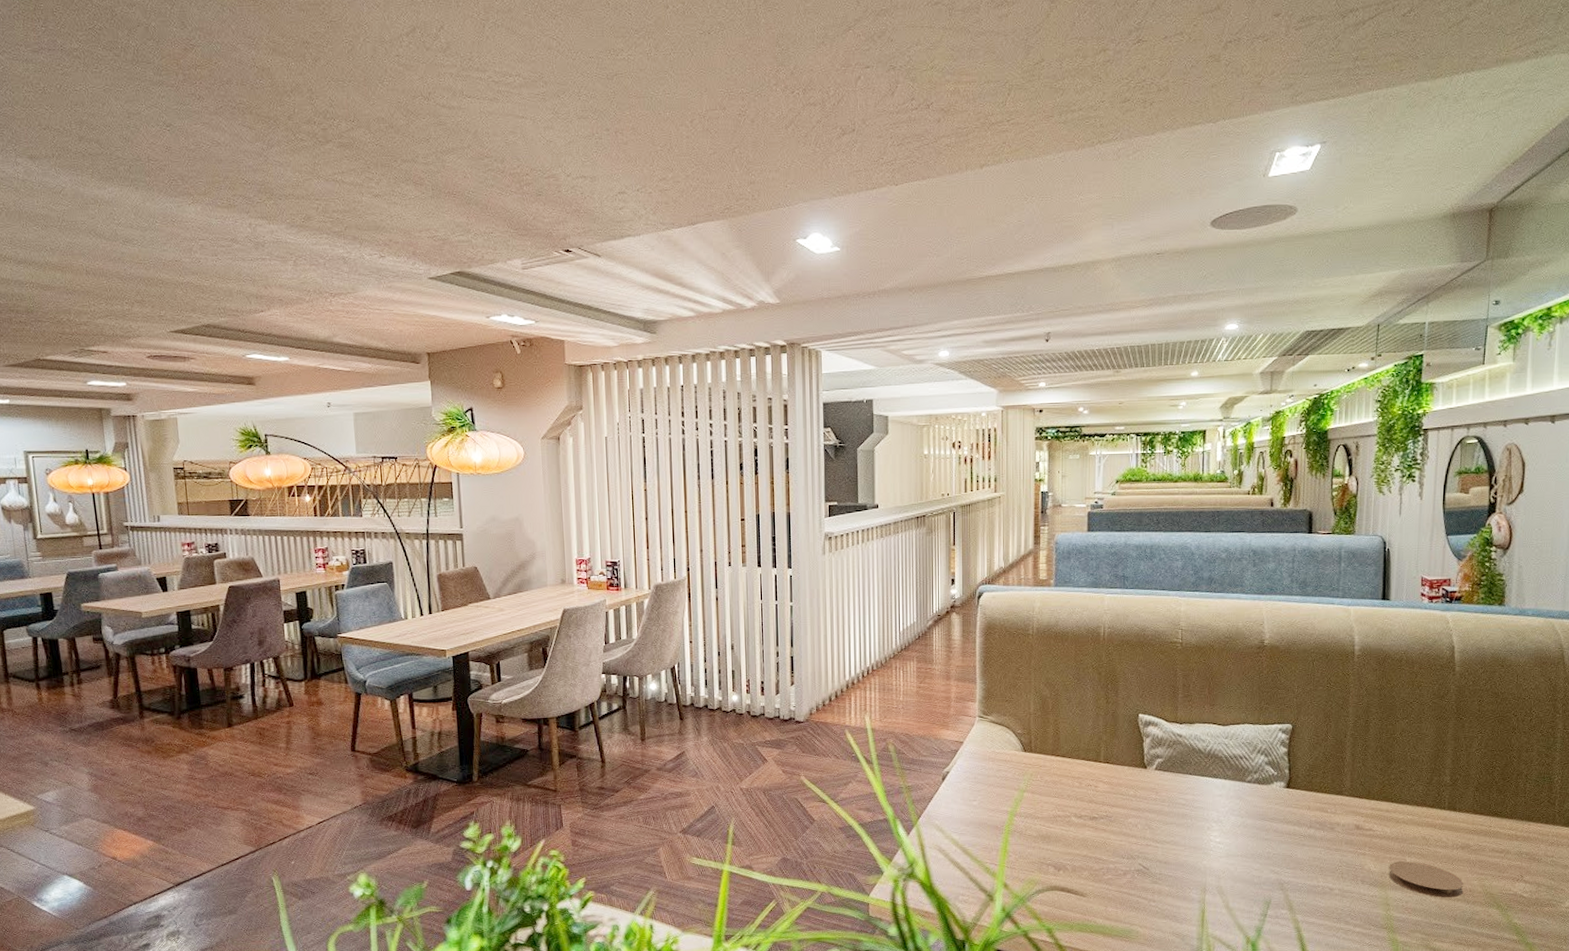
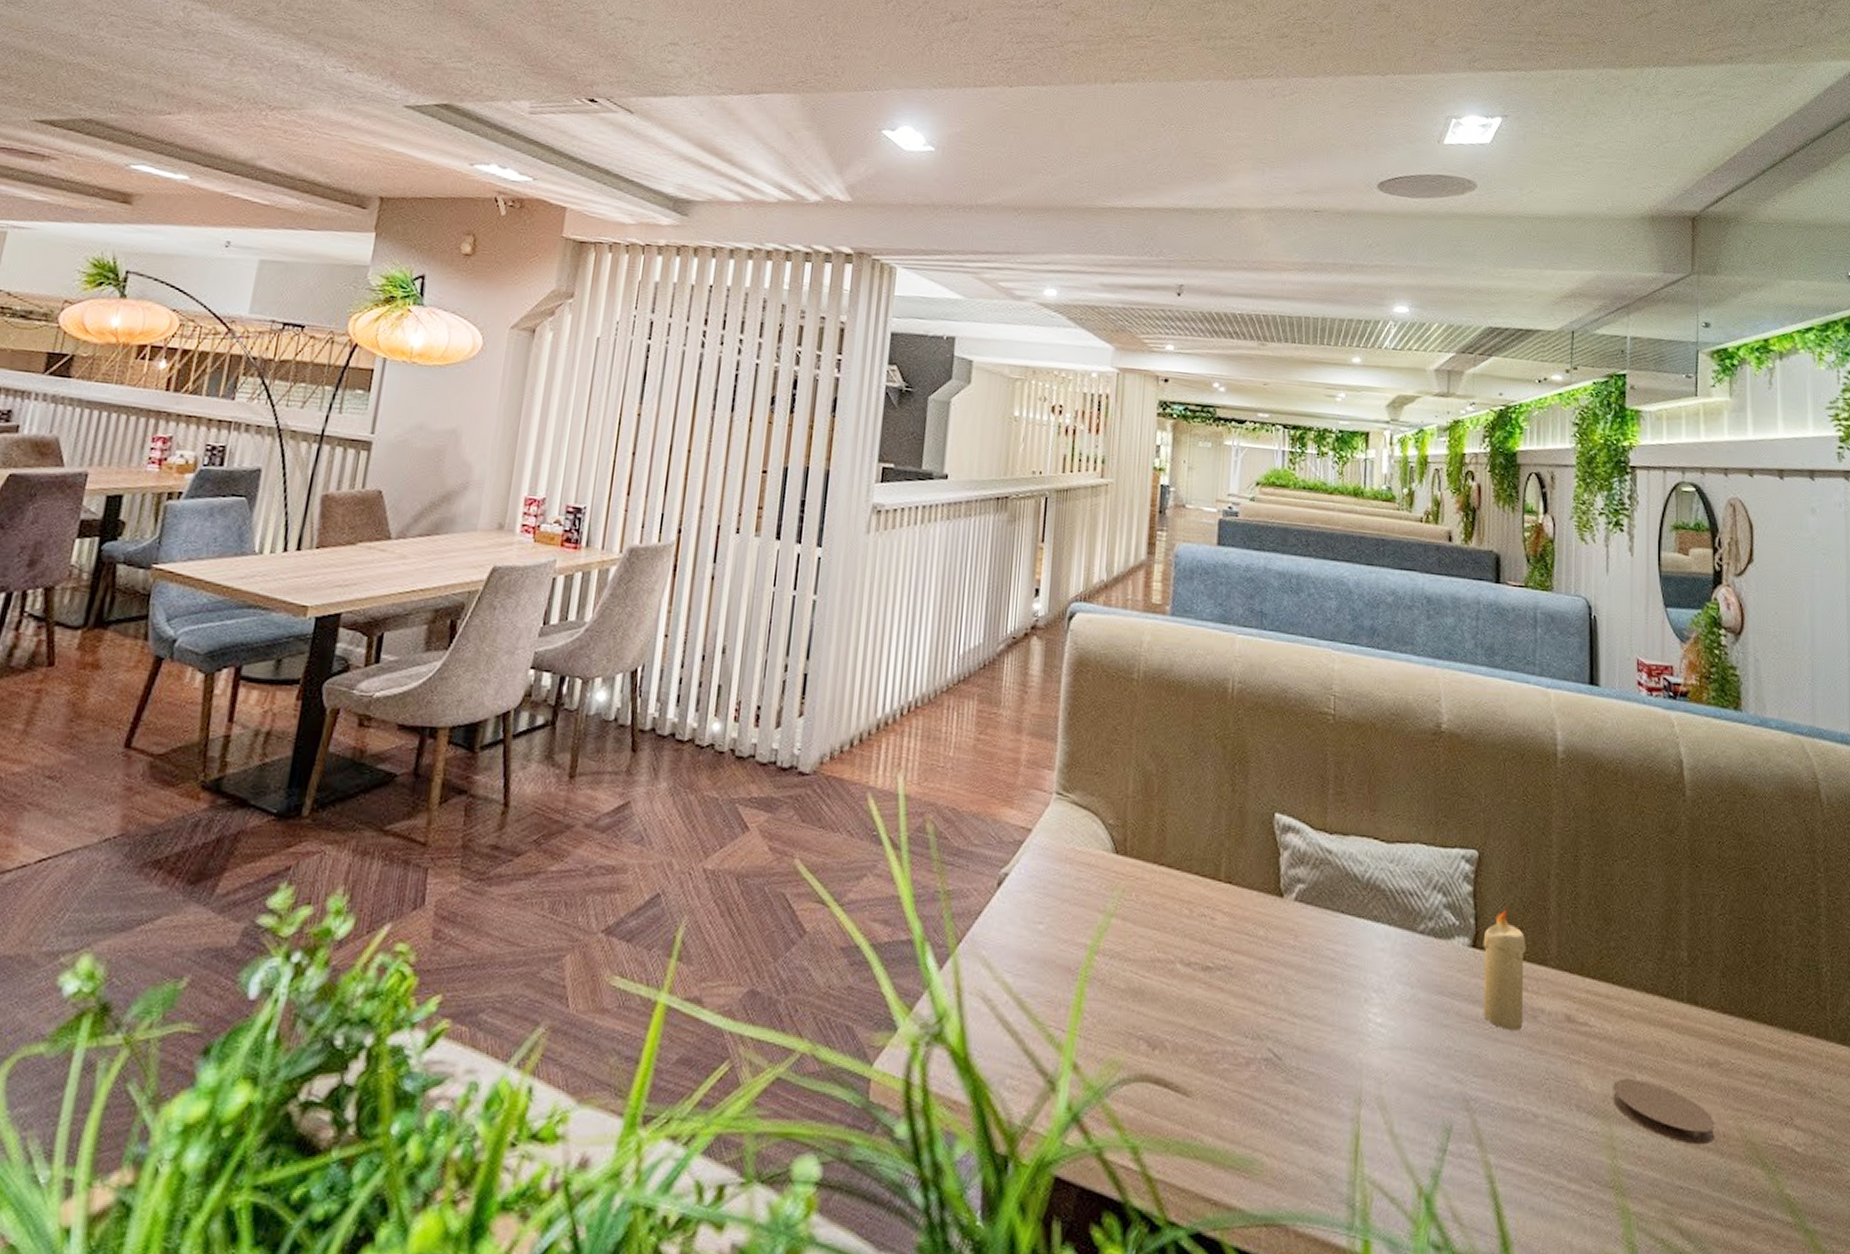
candle: none [1294,761,1327,838] -> present [1483,909,1526,1030]

